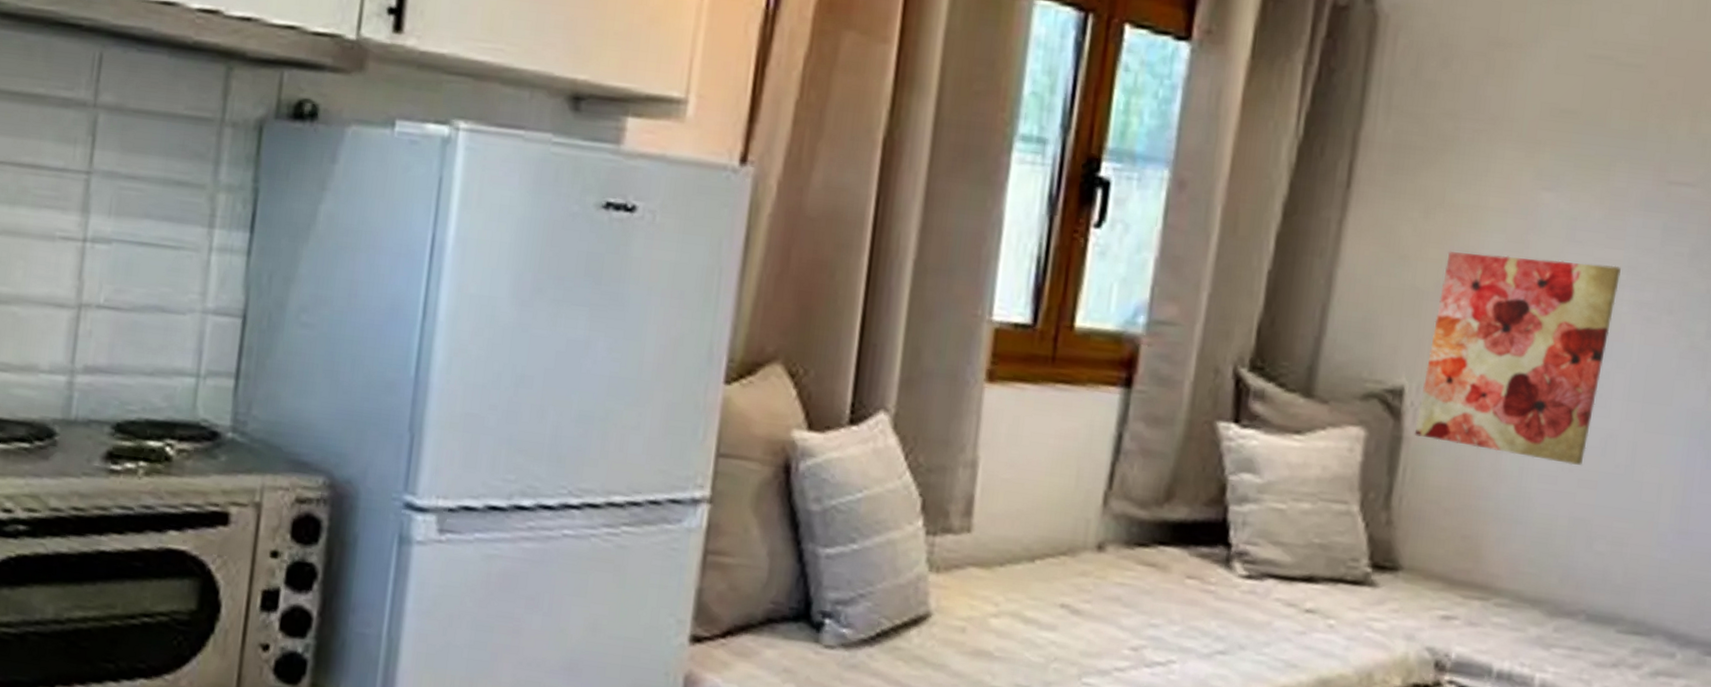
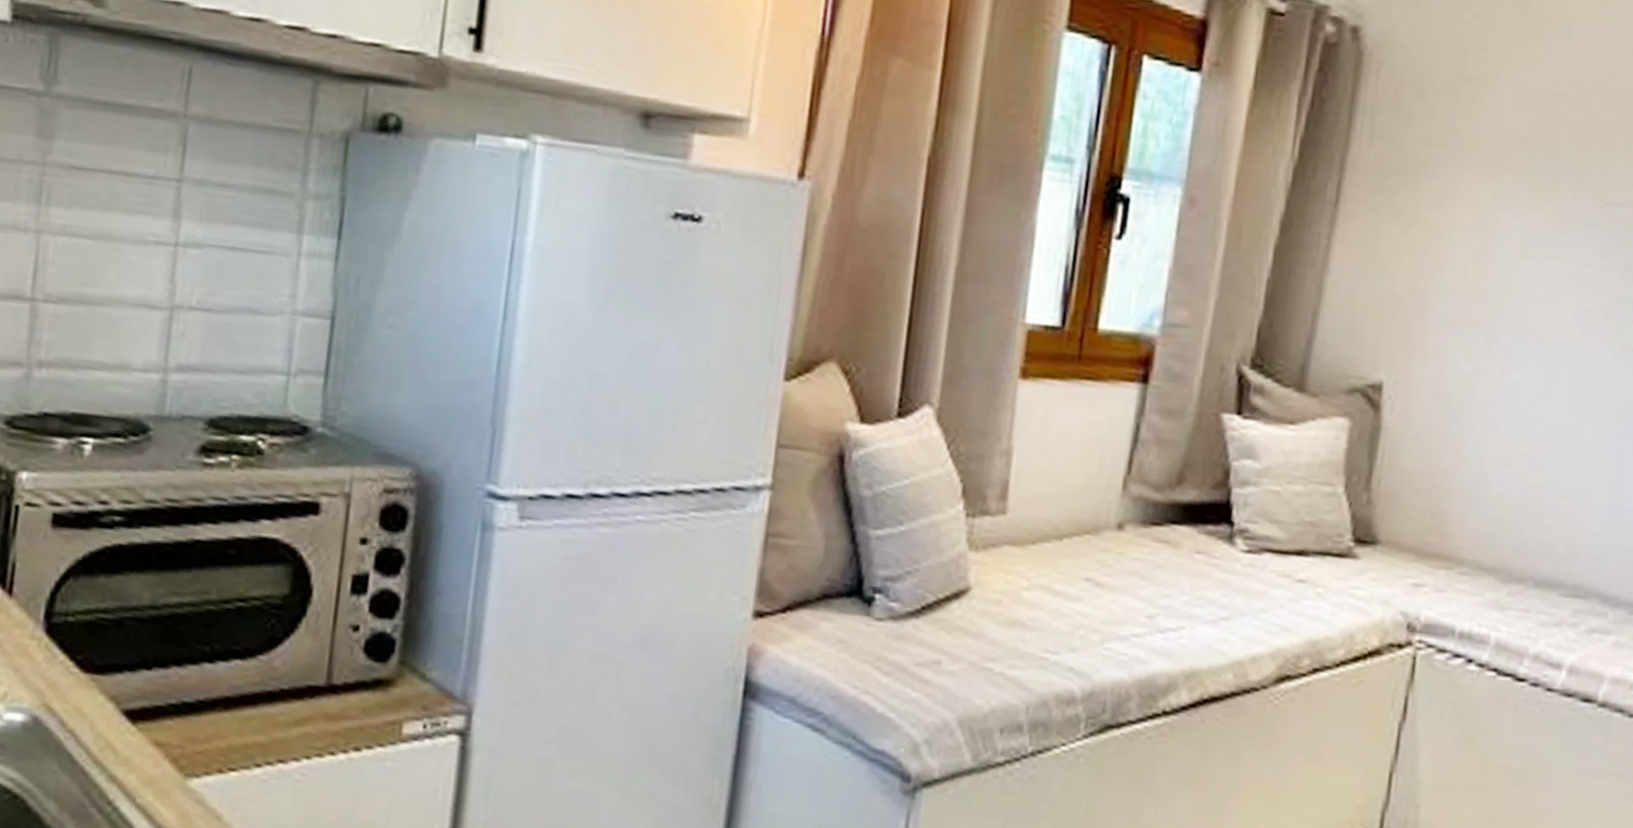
wall art: present [1414,250,1621,465] -> none [1391,262,1566,451]

